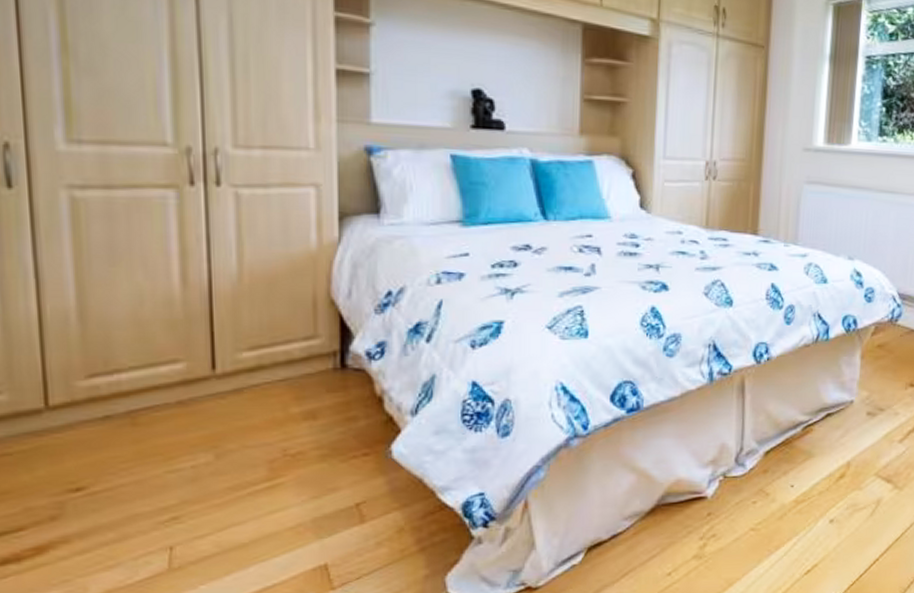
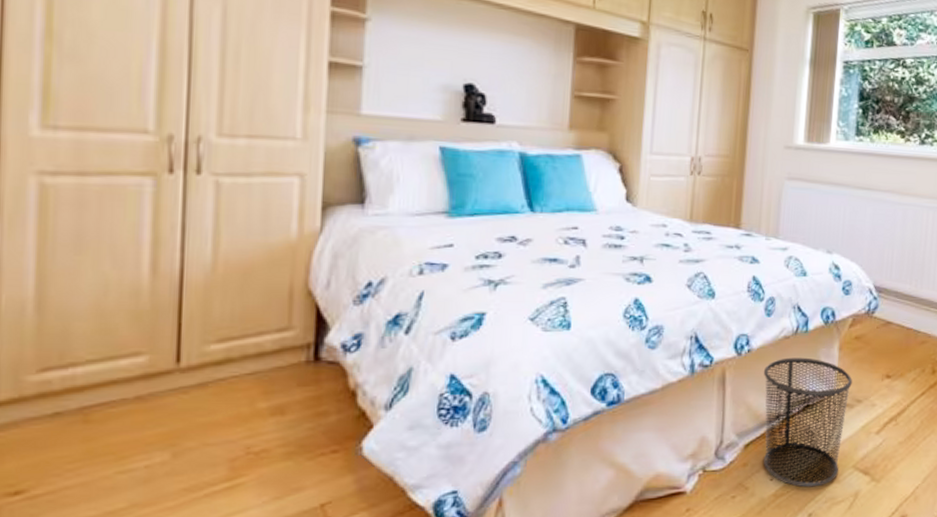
waste bin: none [783,366,875,494] -> present [763,357,852,488]

